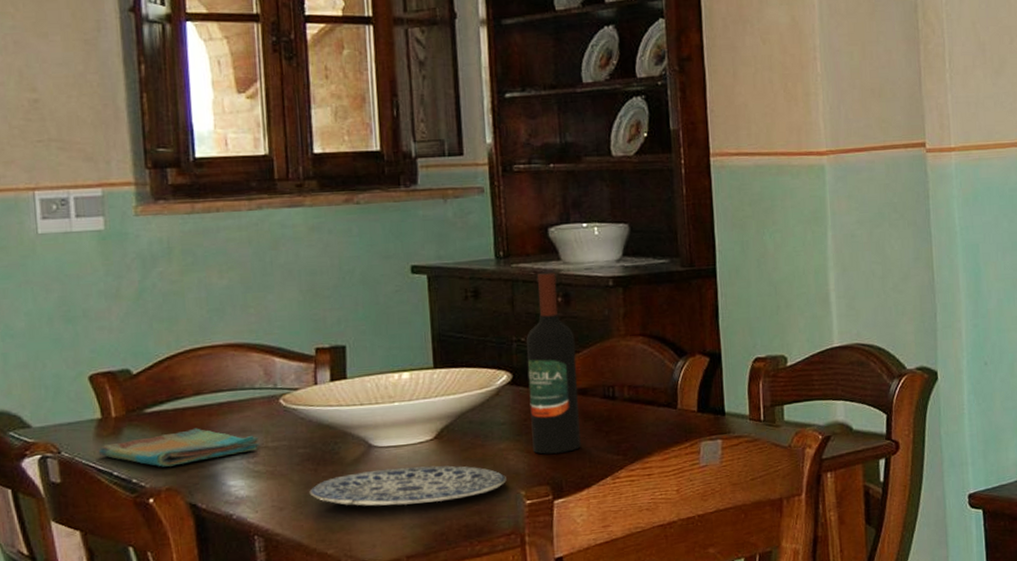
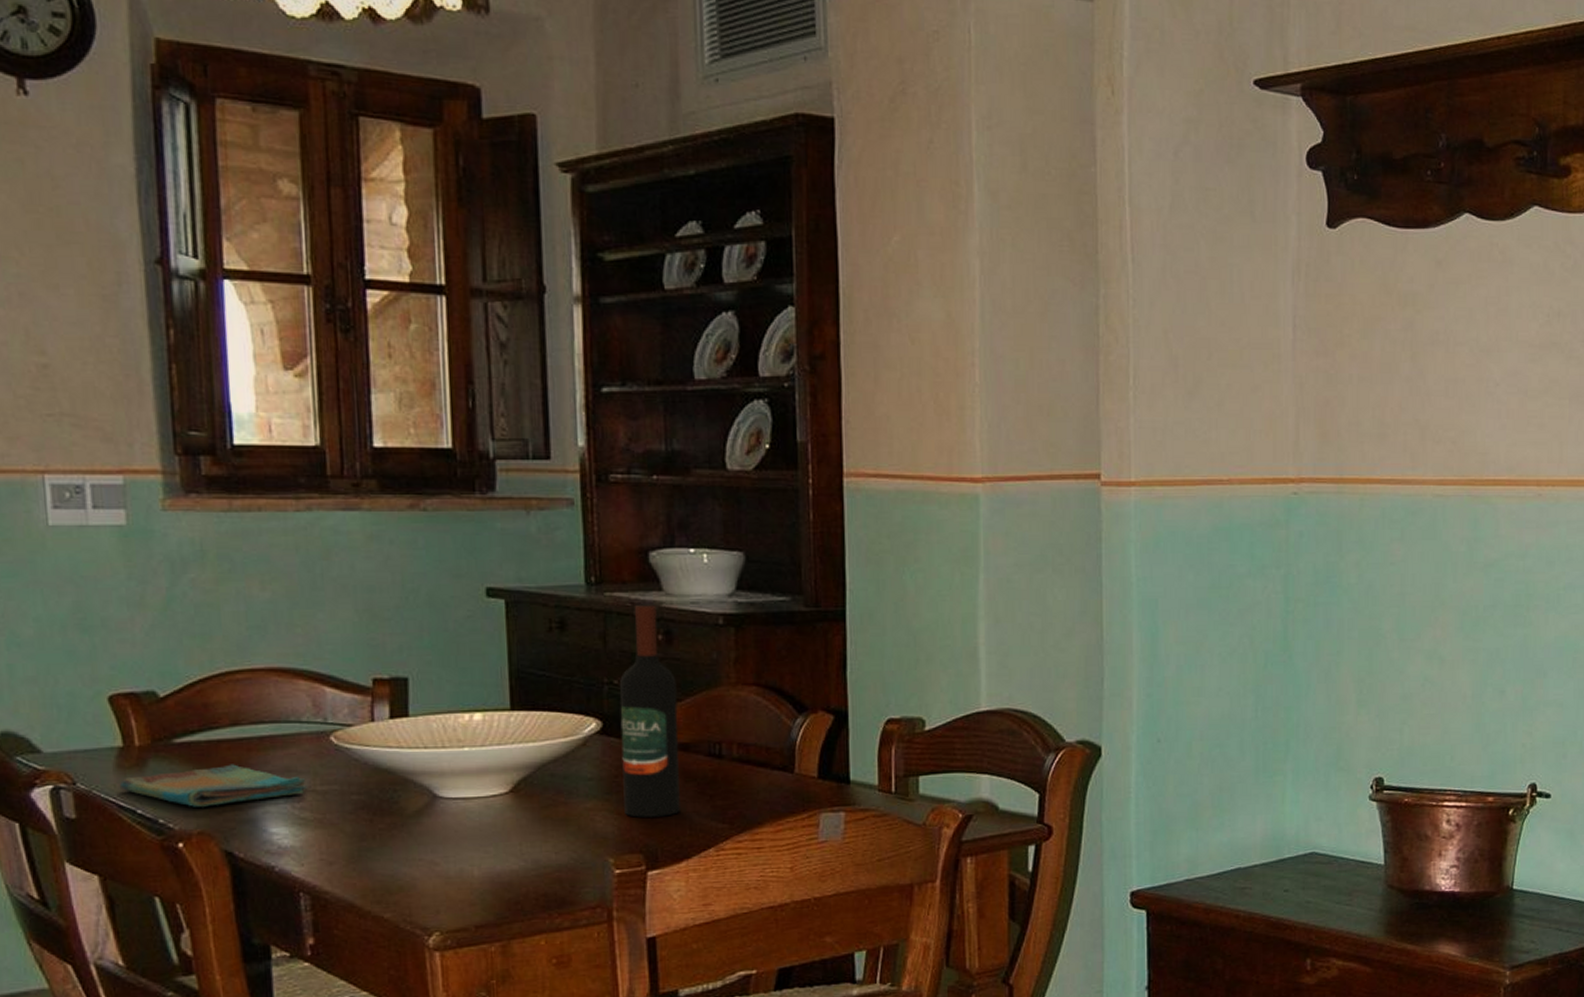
plate: present [309,465,506,507] -> none [363,823,593,867]

